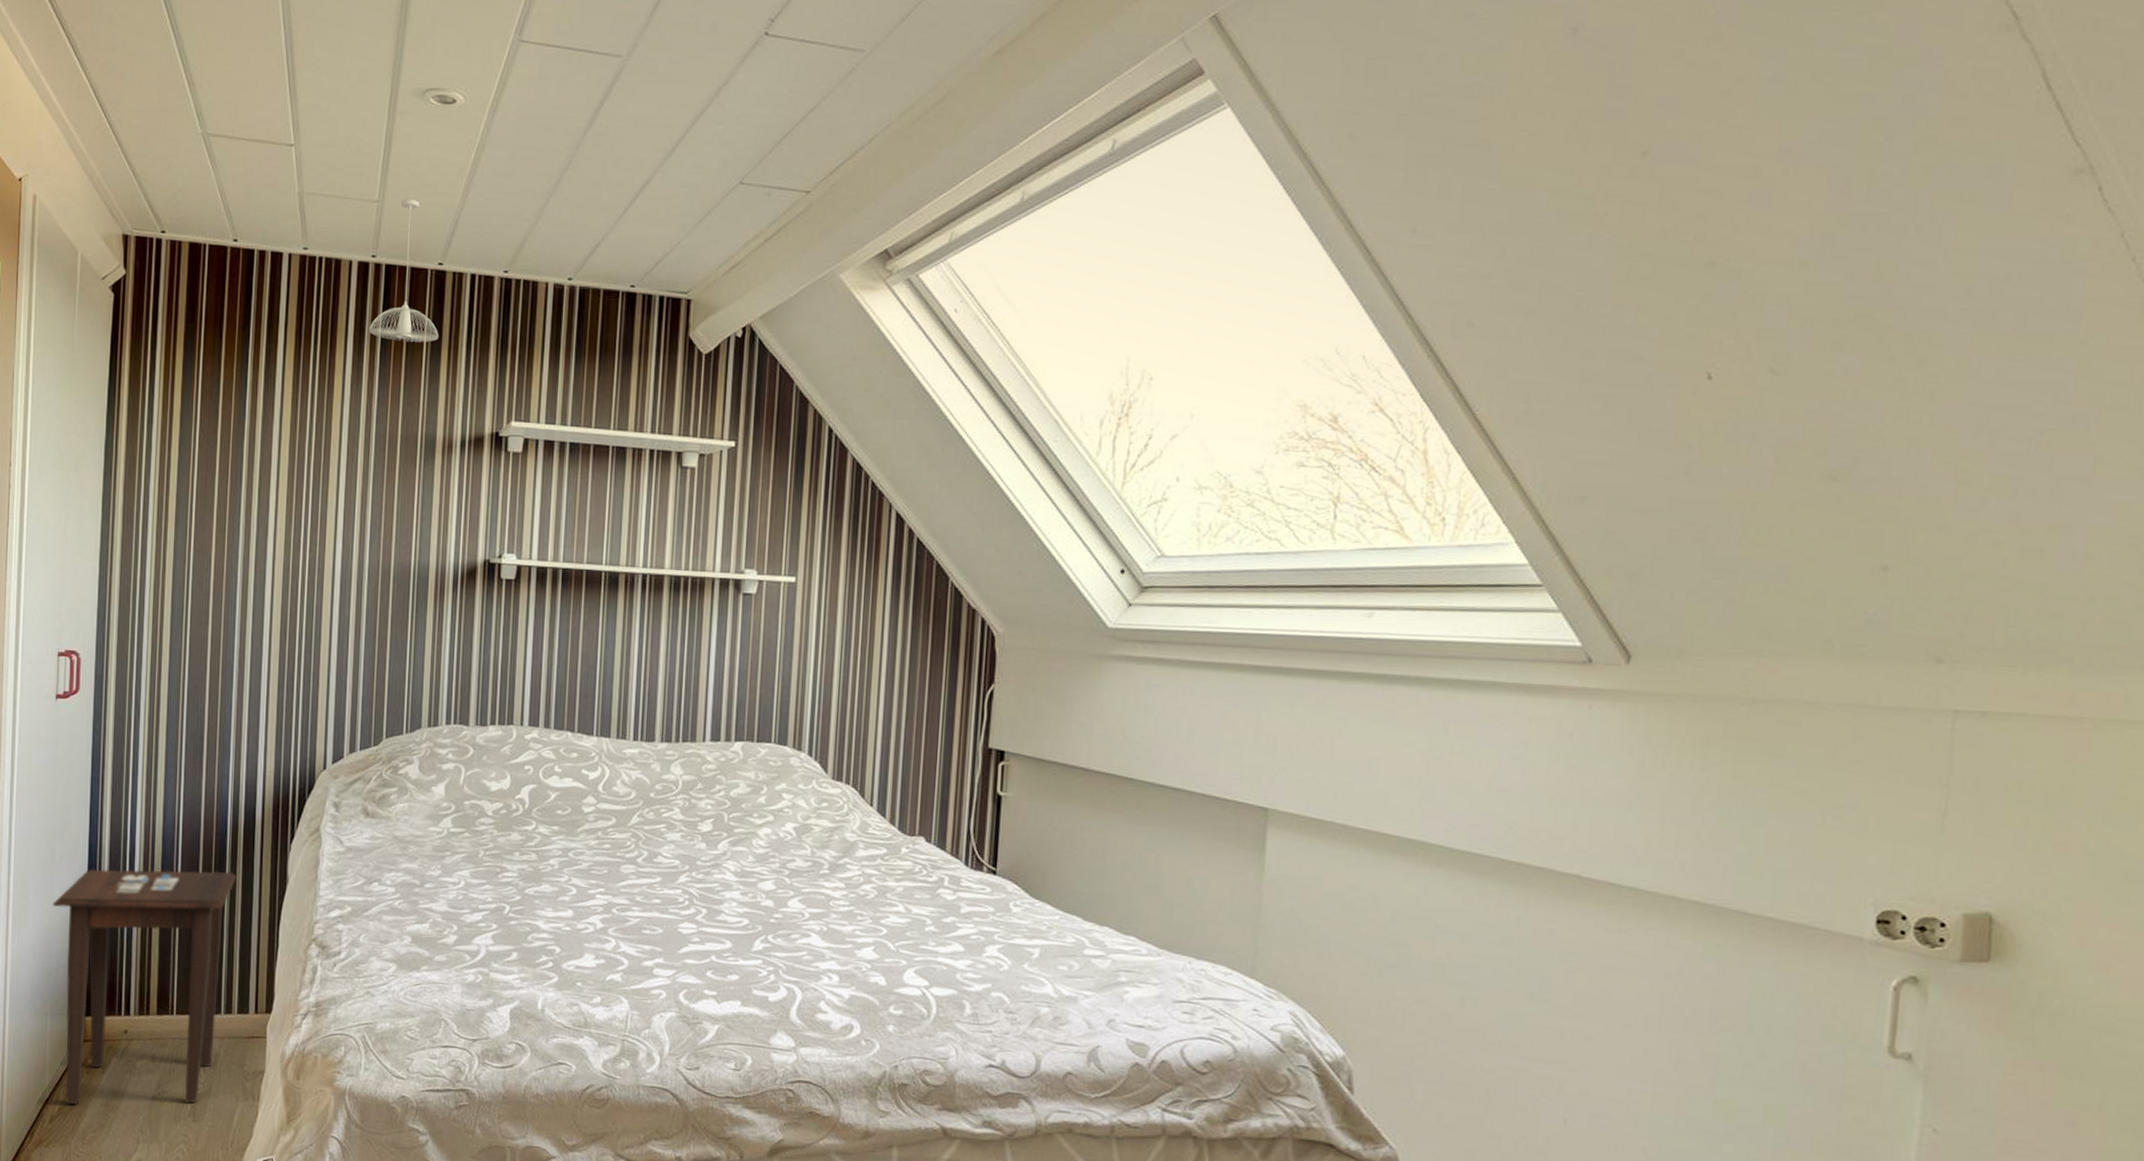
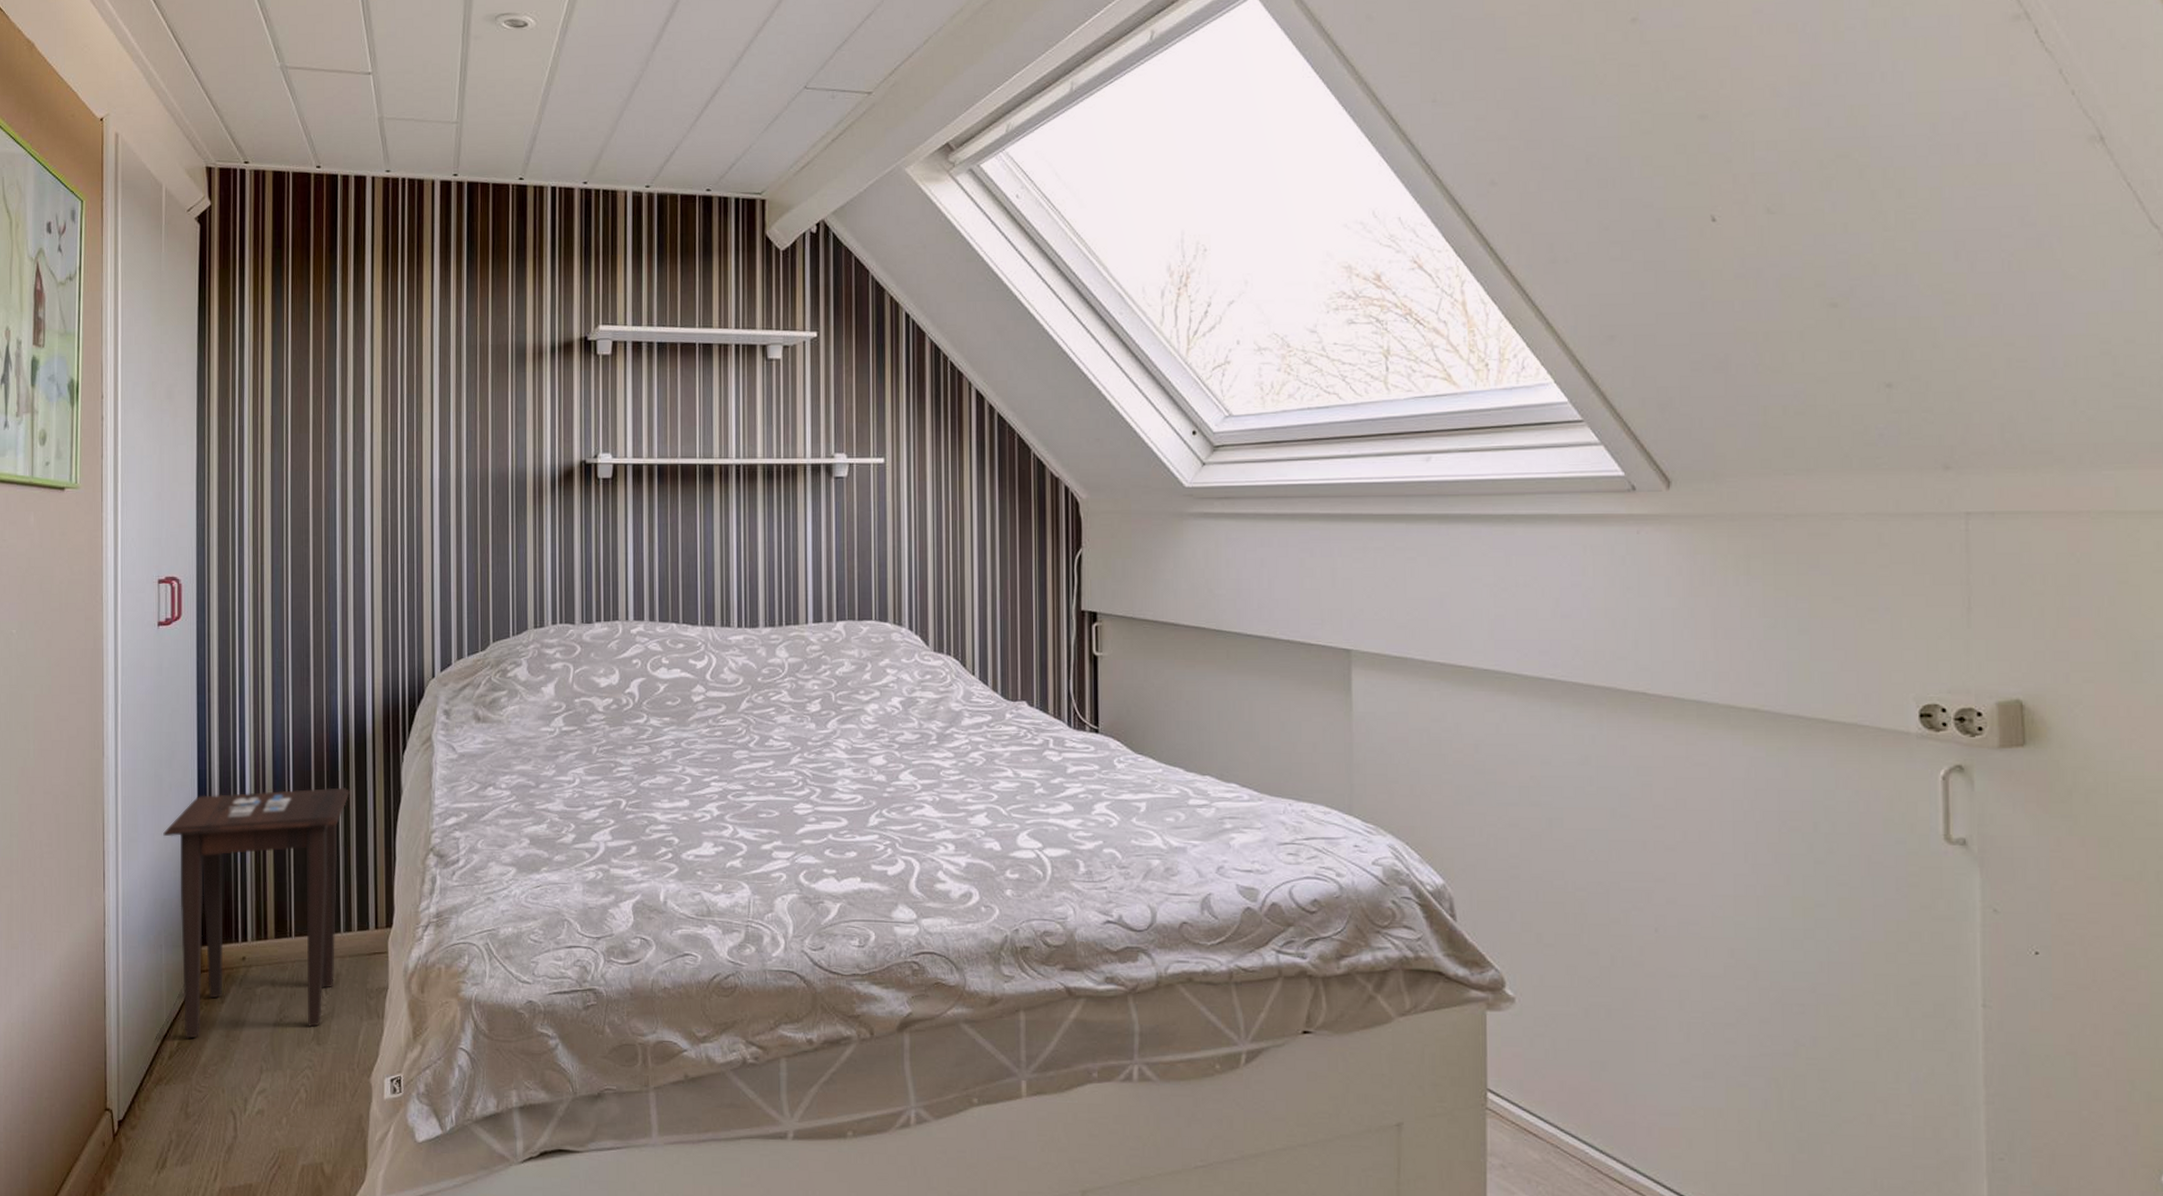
pendant light: present [369,199,439,343] -> none [455,118,523,255]

